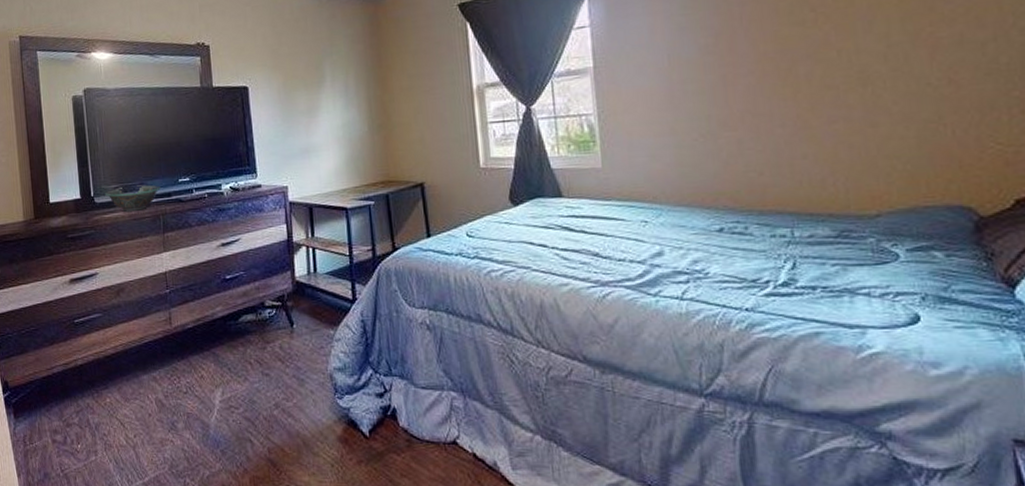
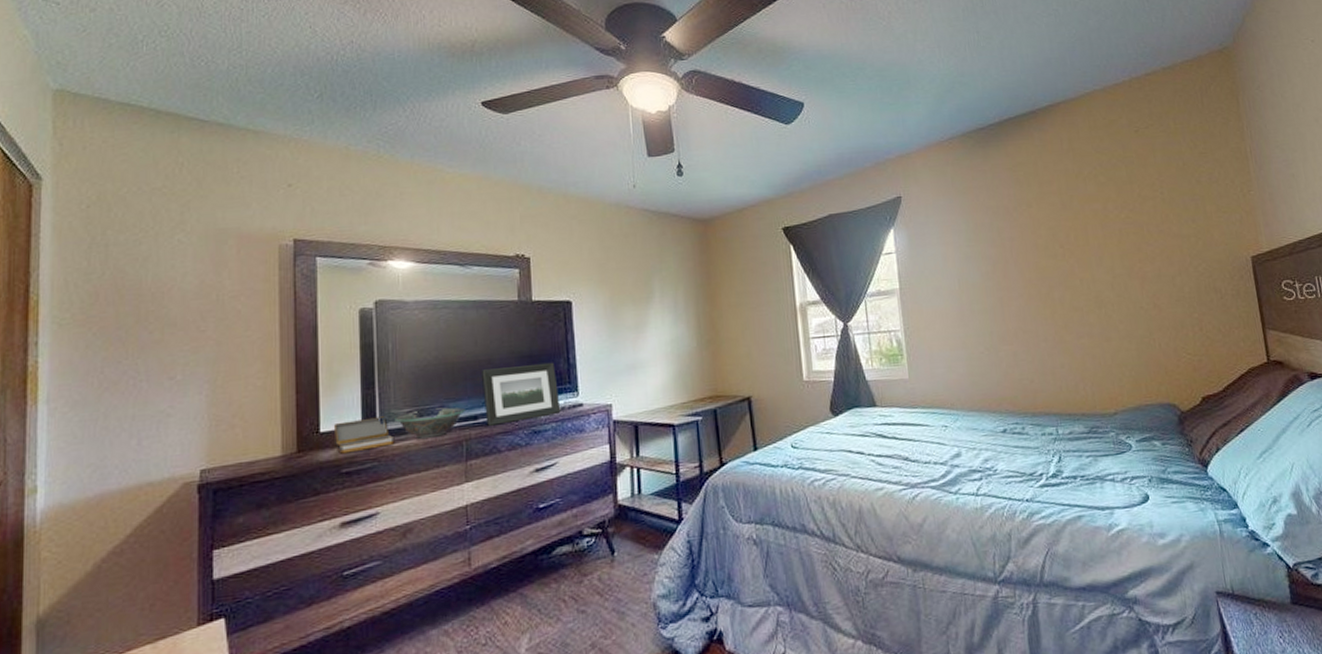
jewelry box: none [59,191,106,222] -> present [333,416,395,454]
picture frame: none [173,145,242,204] -> present [482,362,561,427]

